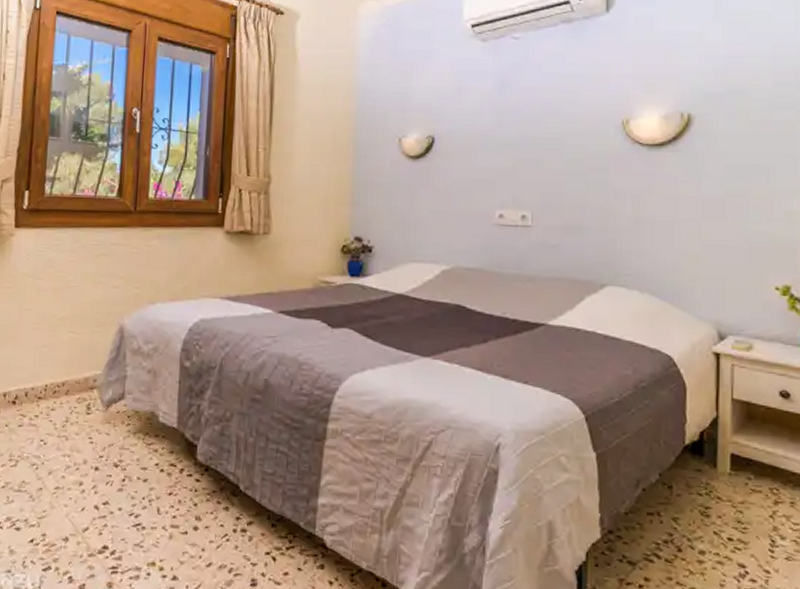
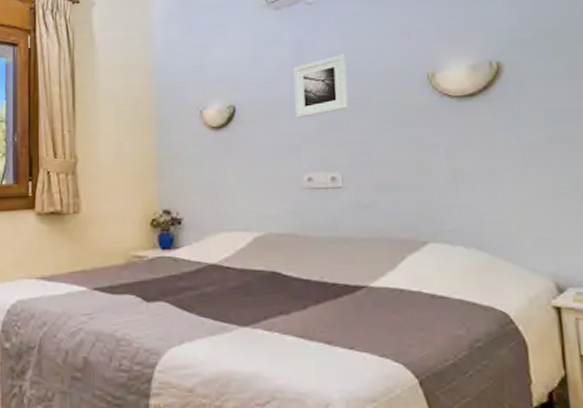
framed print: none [492,93,546,154] -> present [293,54,348,118]

